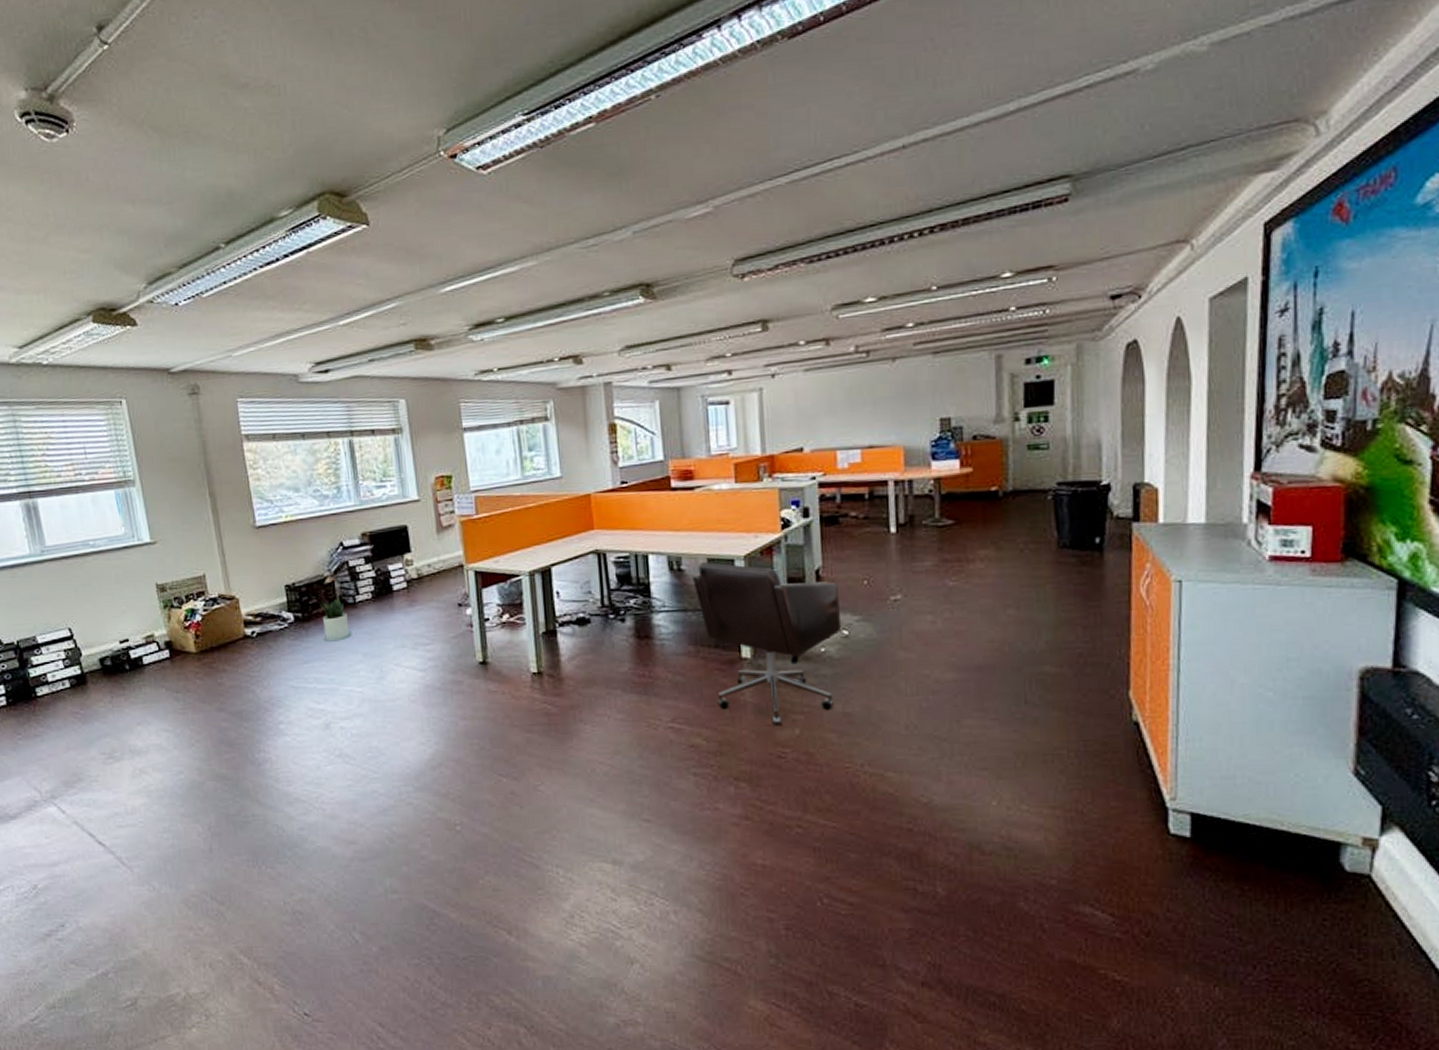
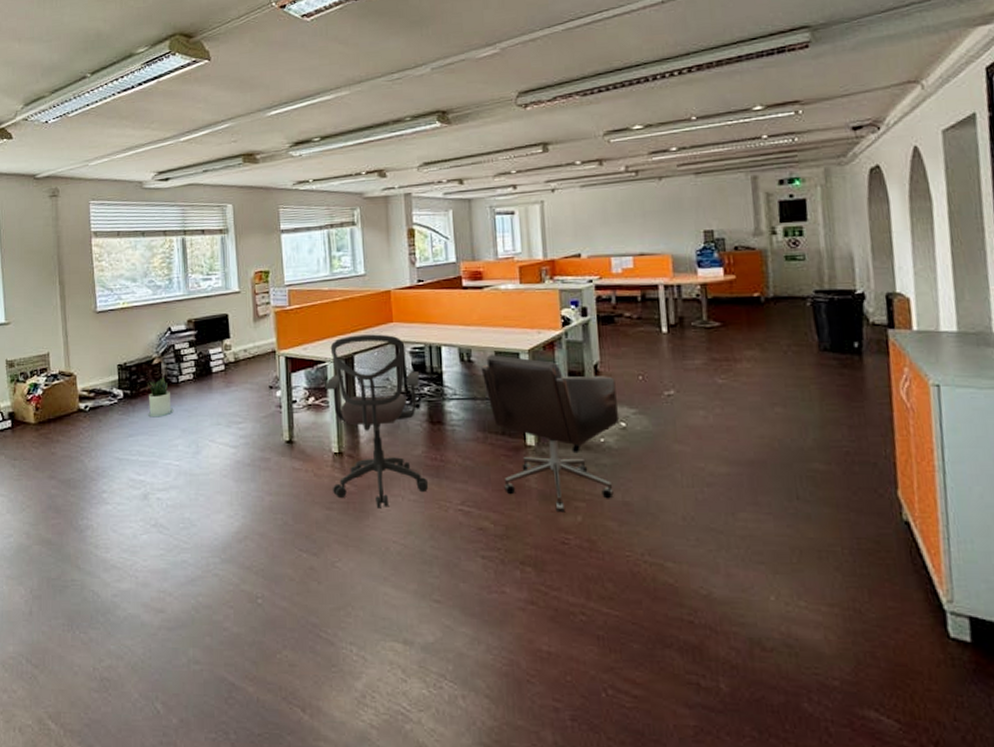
office chair: none [520,543,637,729] -> present [325,334,429,509]

